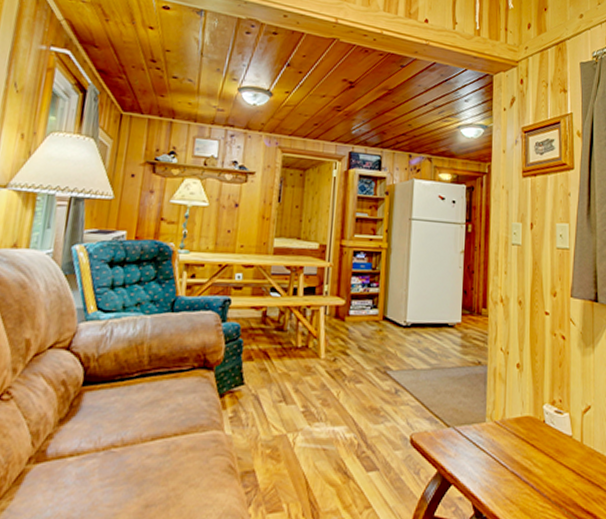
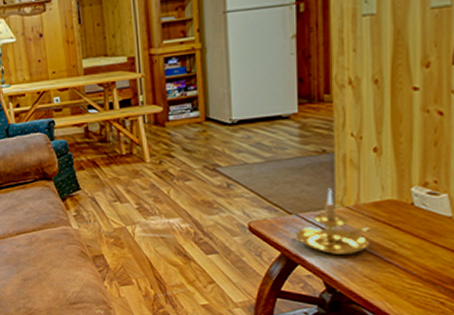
candle holder: none [451,401,520,475] -> present [295,188,380,256]

